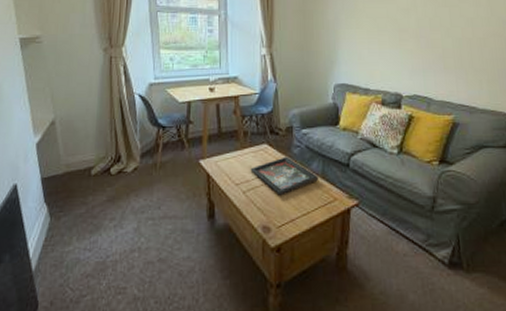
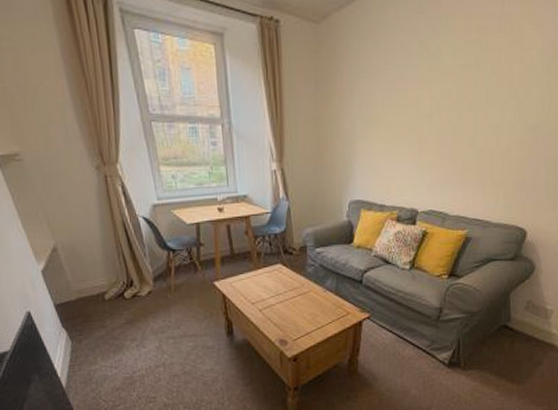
decorative tray: present [250,156,319,194] -> none [265,275,333,311]

